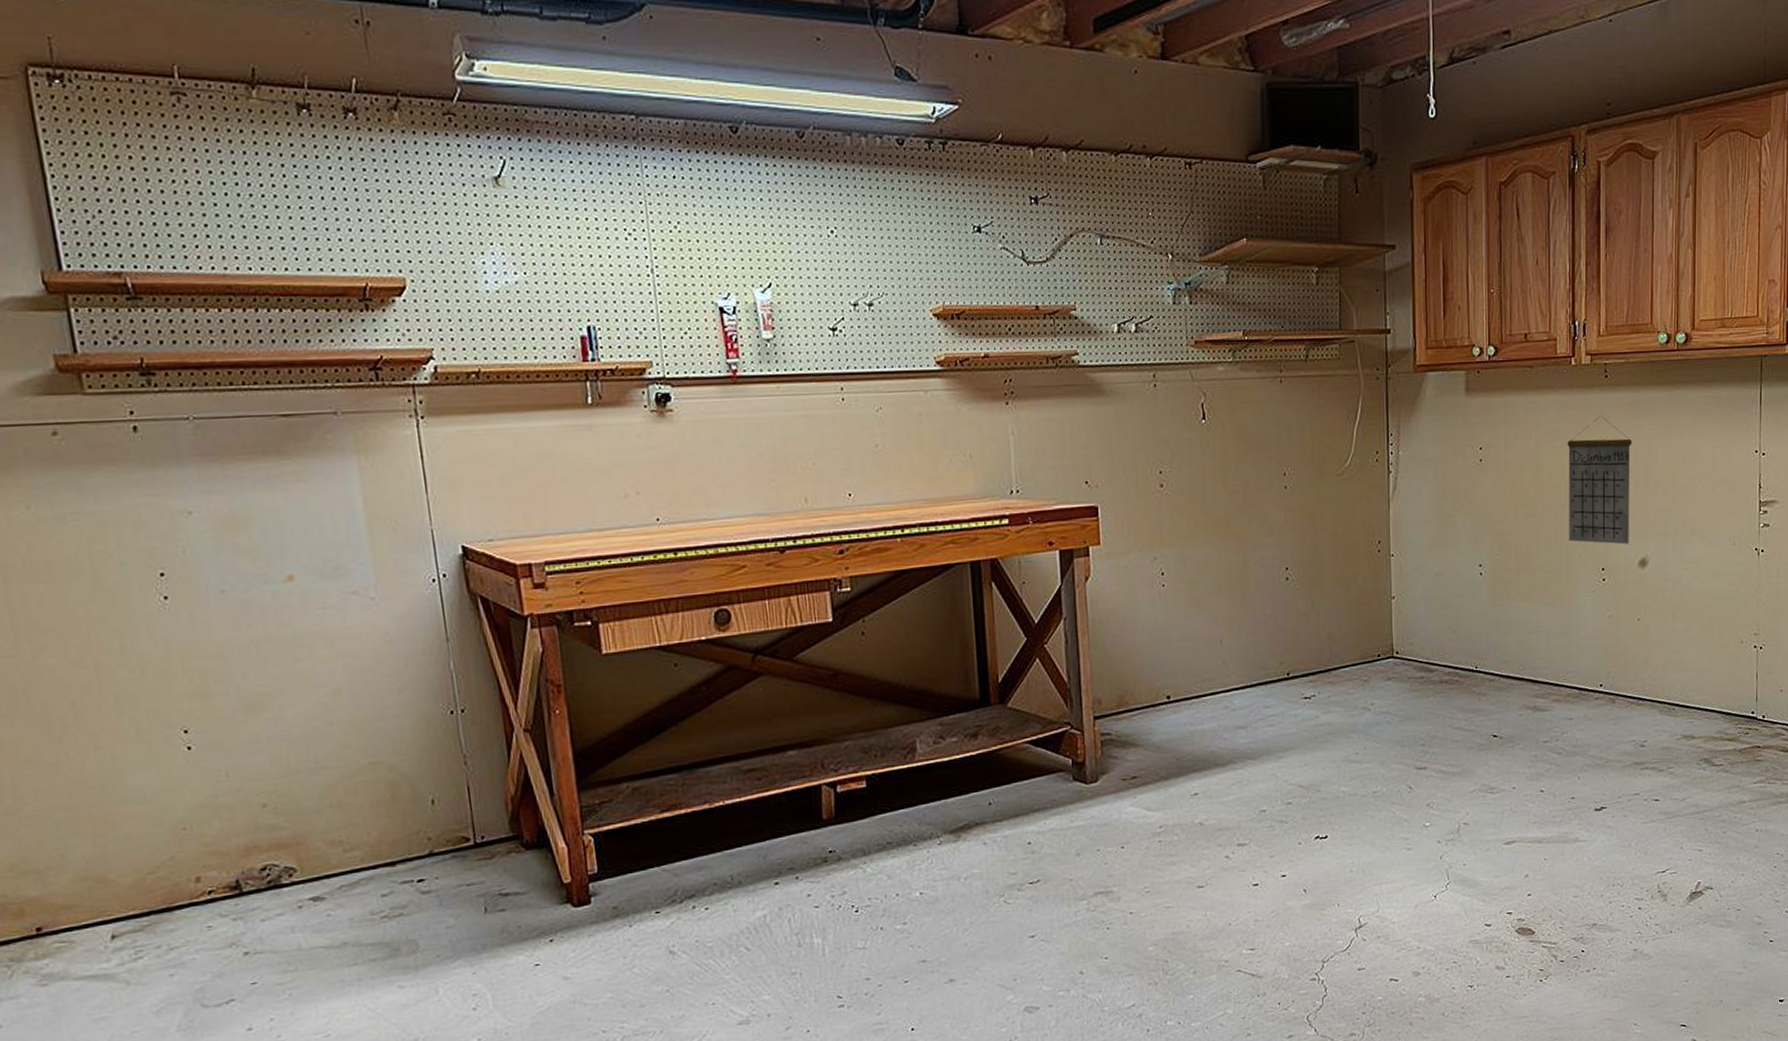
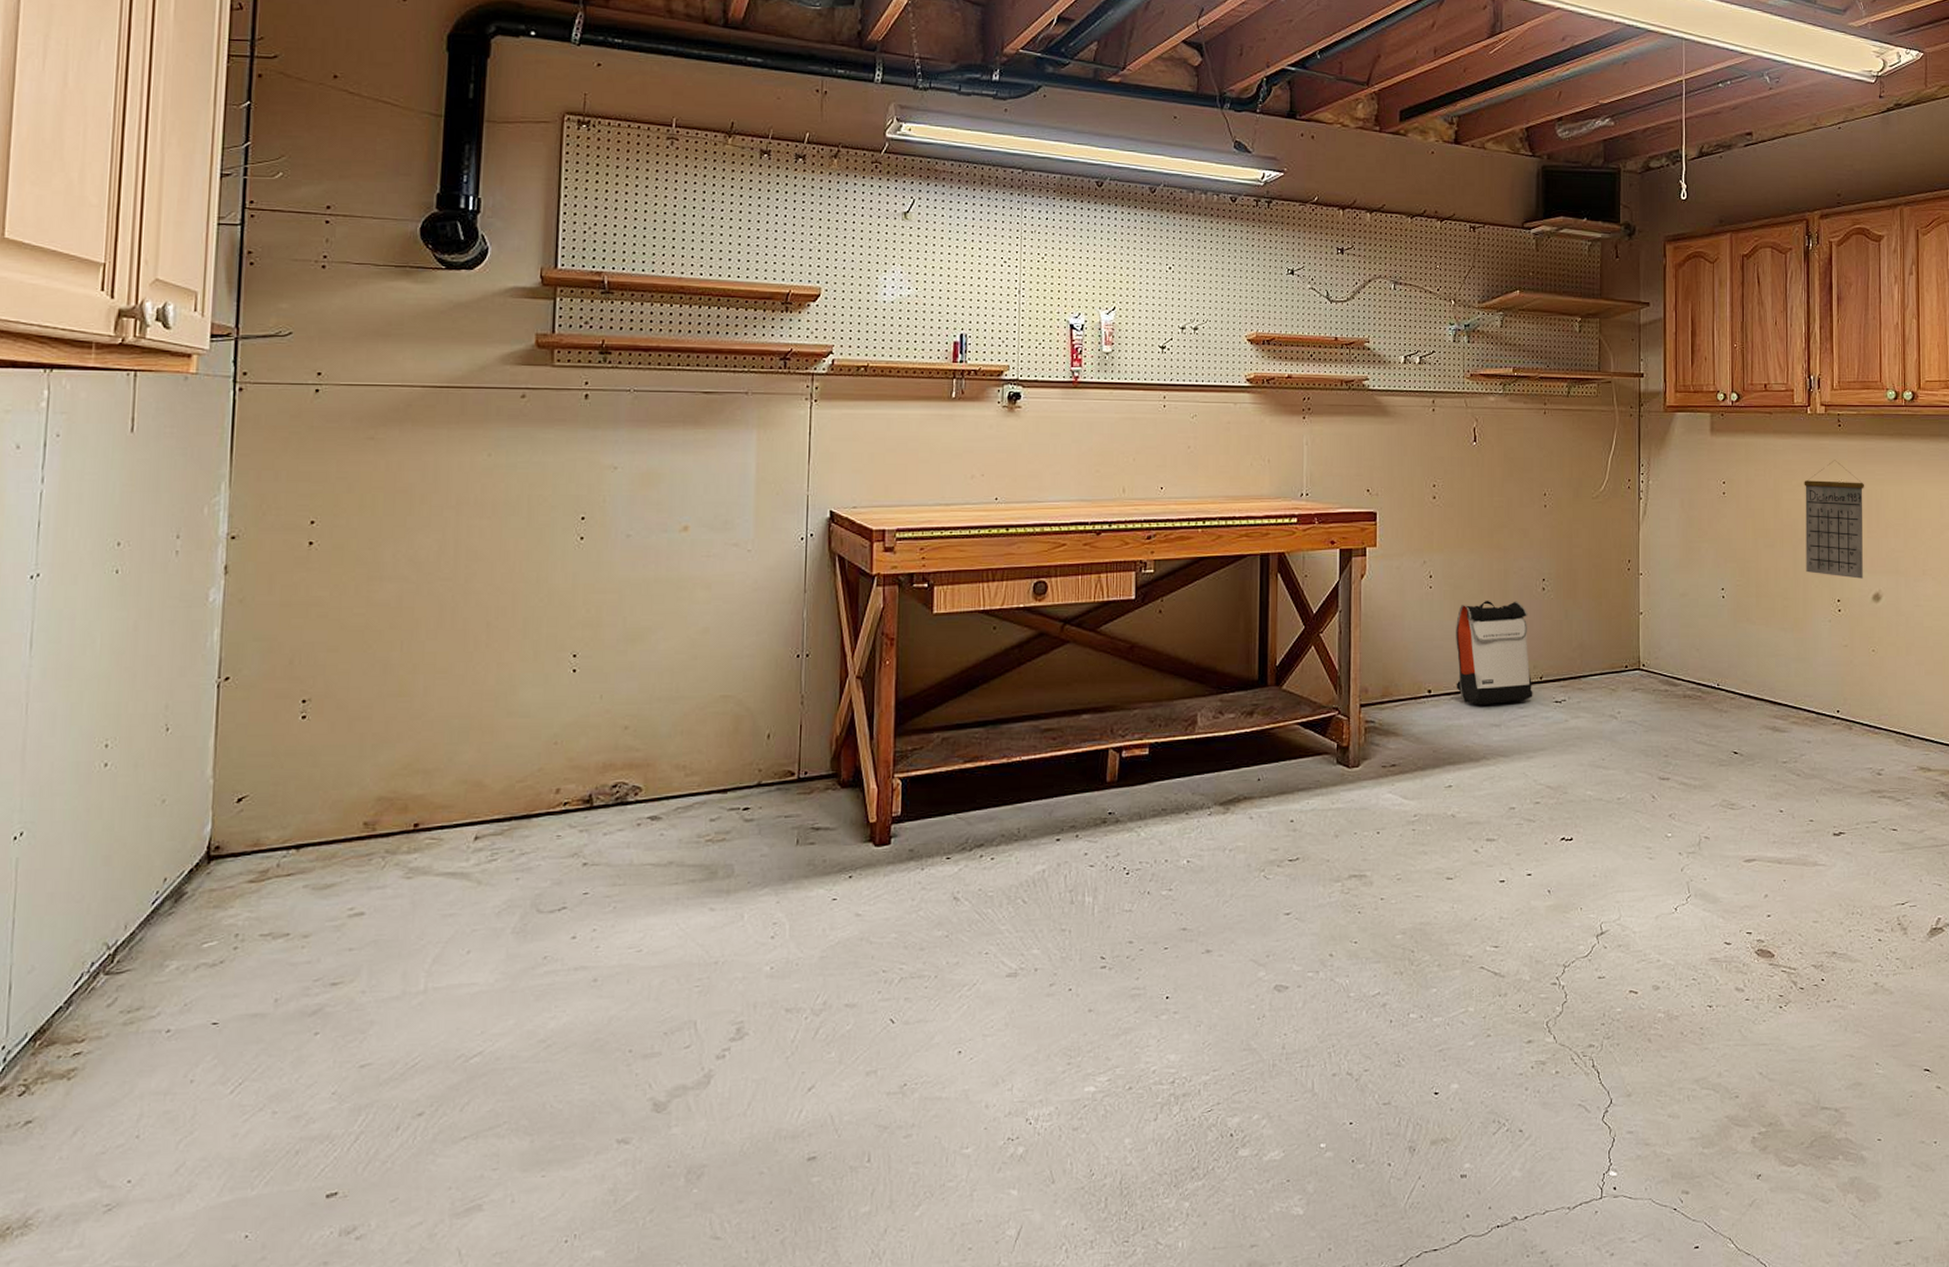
backpack: none [1193,594,1280,708] -> present [1456,600,1533,705]

